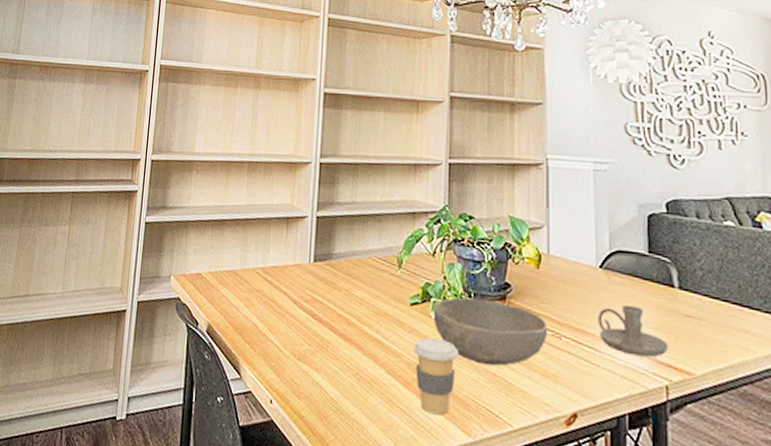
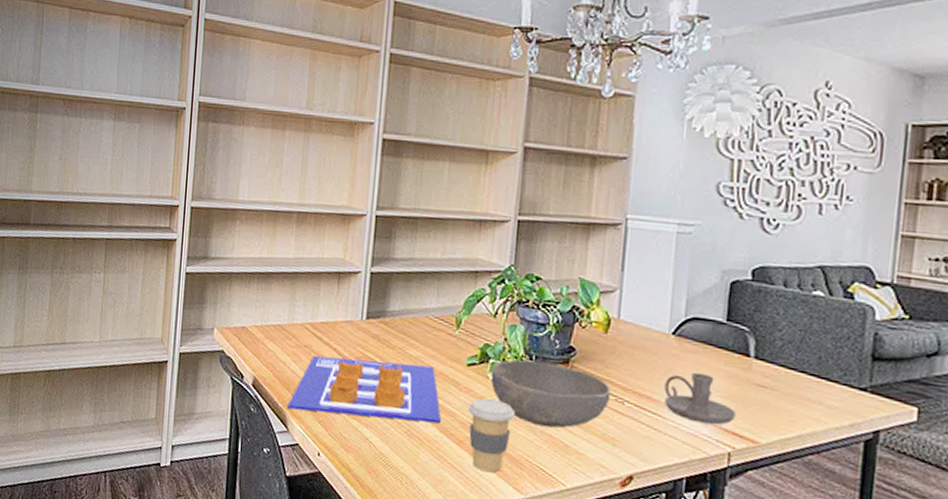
poster: none [240,299,388,365] -> present [287,355,441,423]

